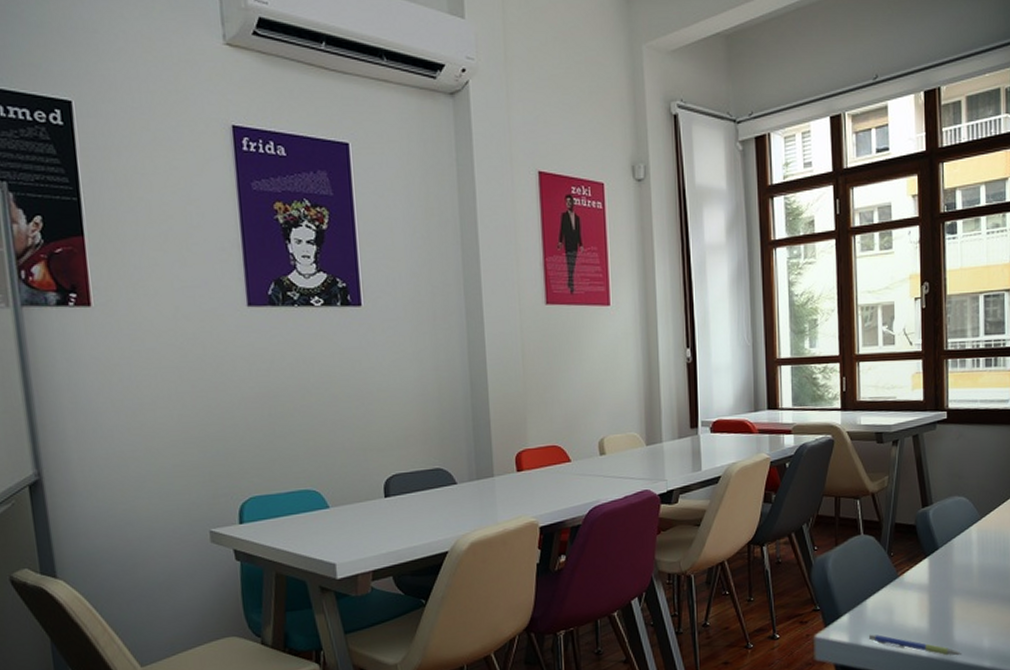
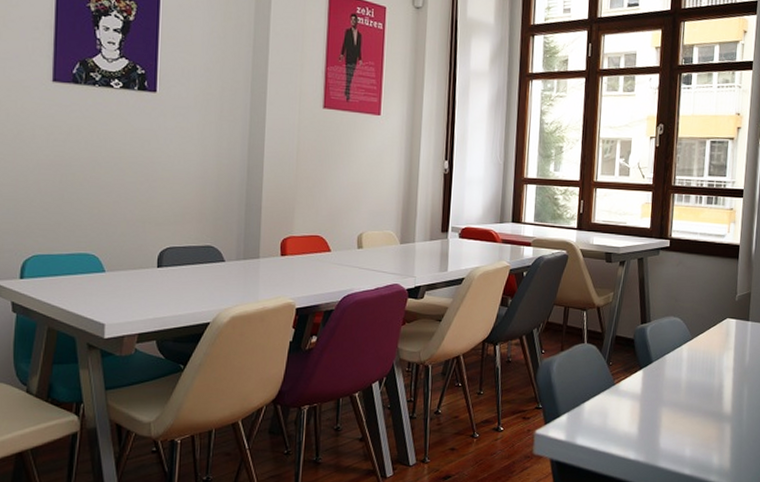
pen: present [868,634,962,656] -> none [583,434,666,462]

